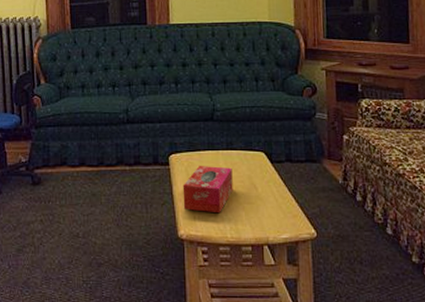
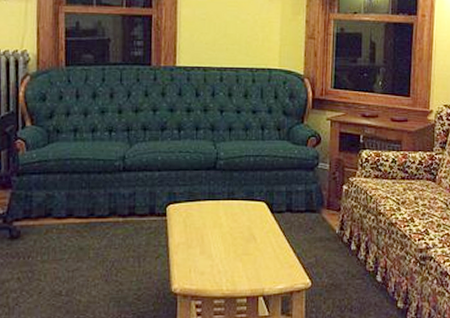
tissue box: present [182,165,233,214] -> none [179,215,232,266]

